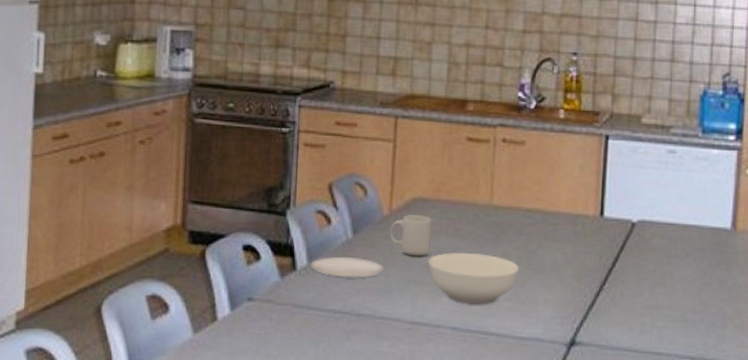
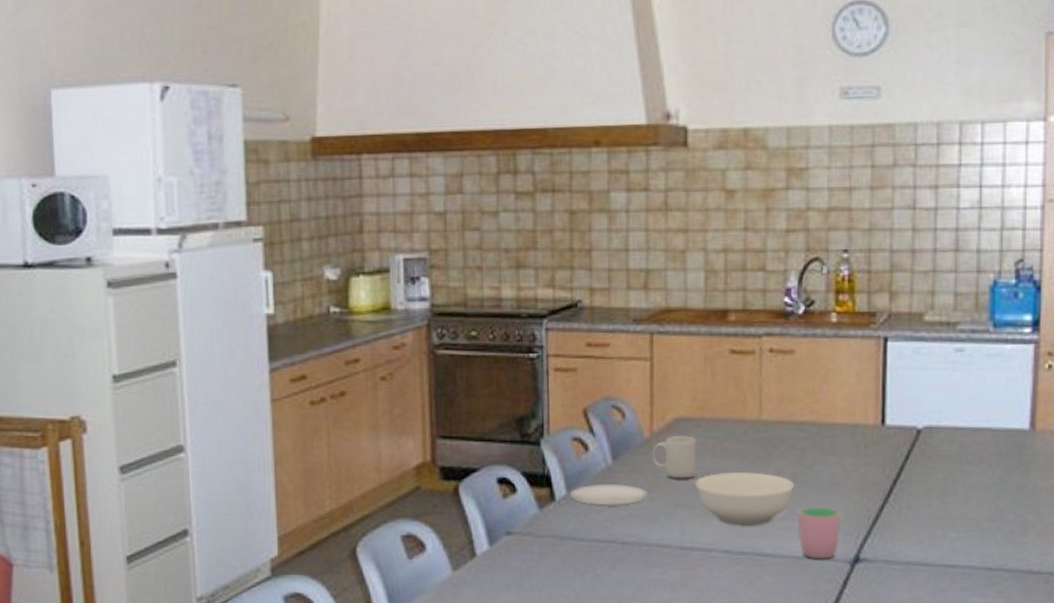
cup: none [520,289,560,341] -> present [797,506,841,559]

